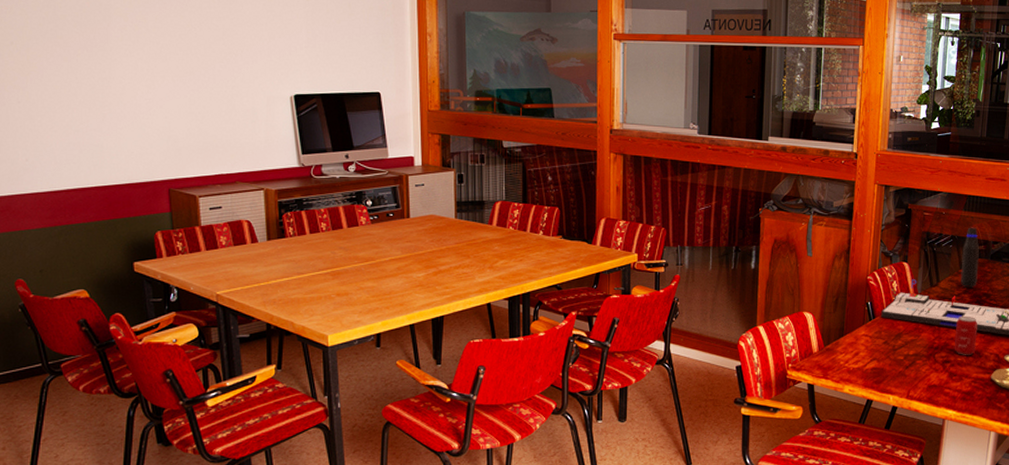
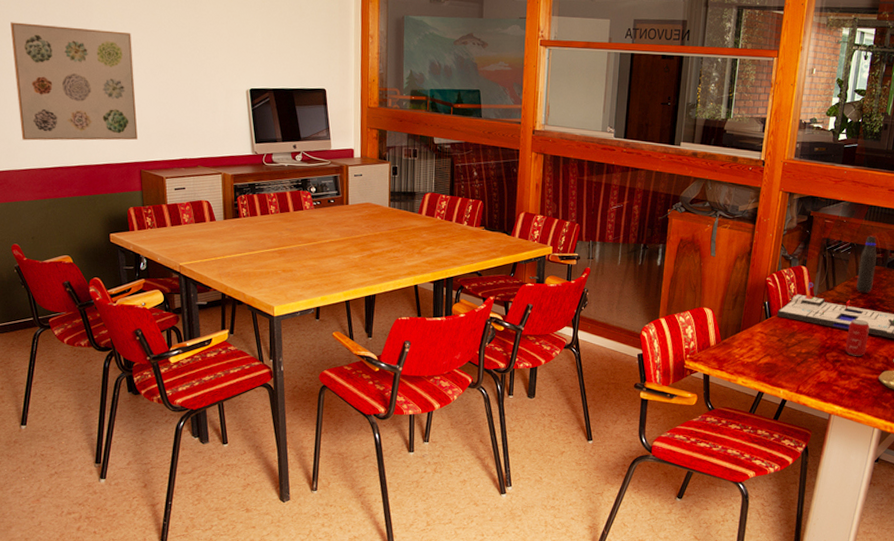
wall art: none [14,28,165,161] -> present [10,22,138,141]

